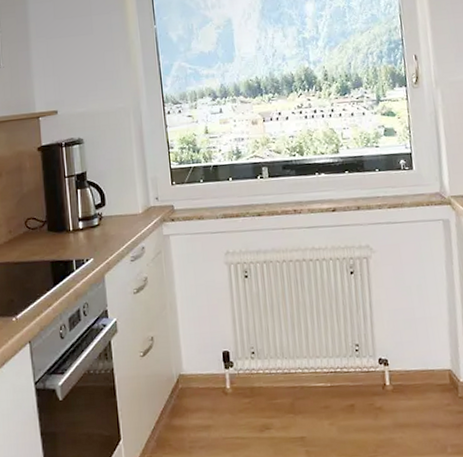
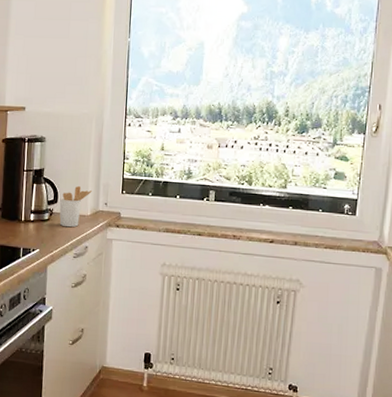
utensil holder: none [107,183,140,230] -> present [59,185,92,228]

